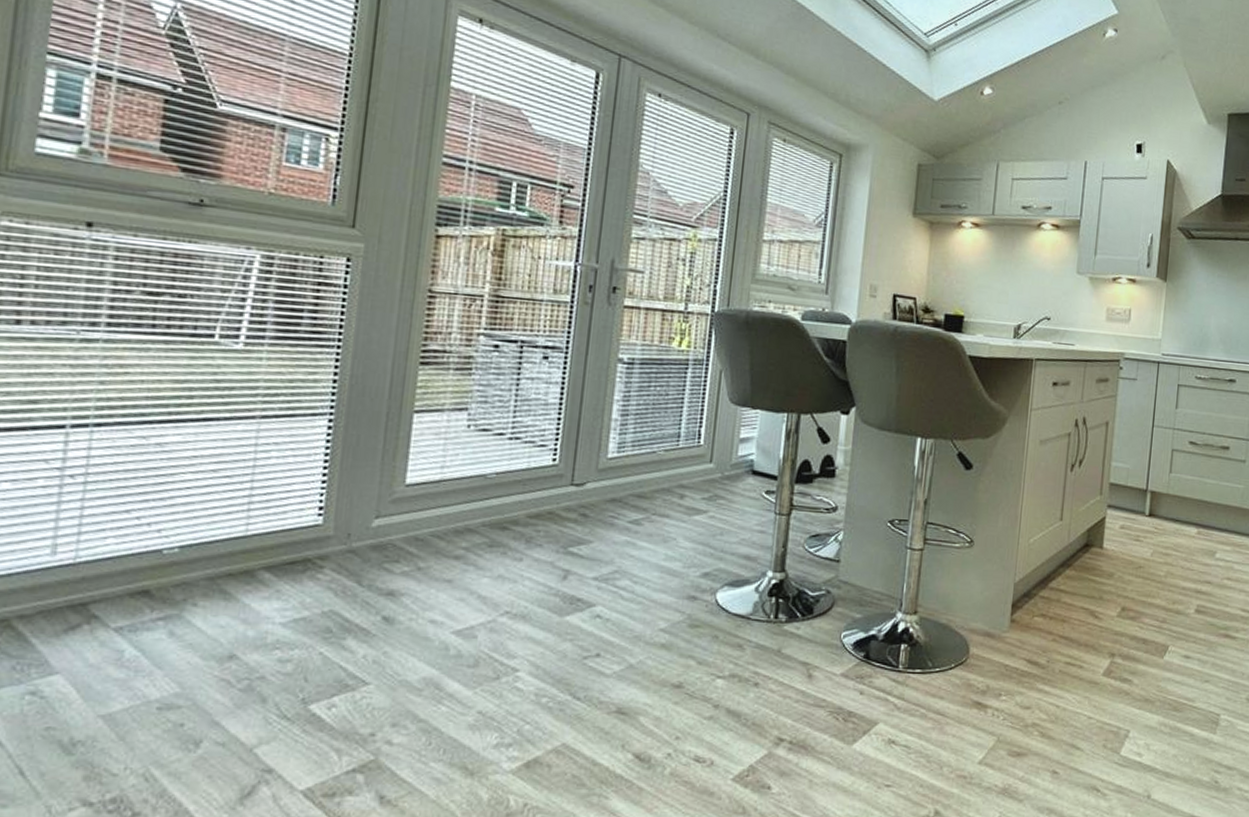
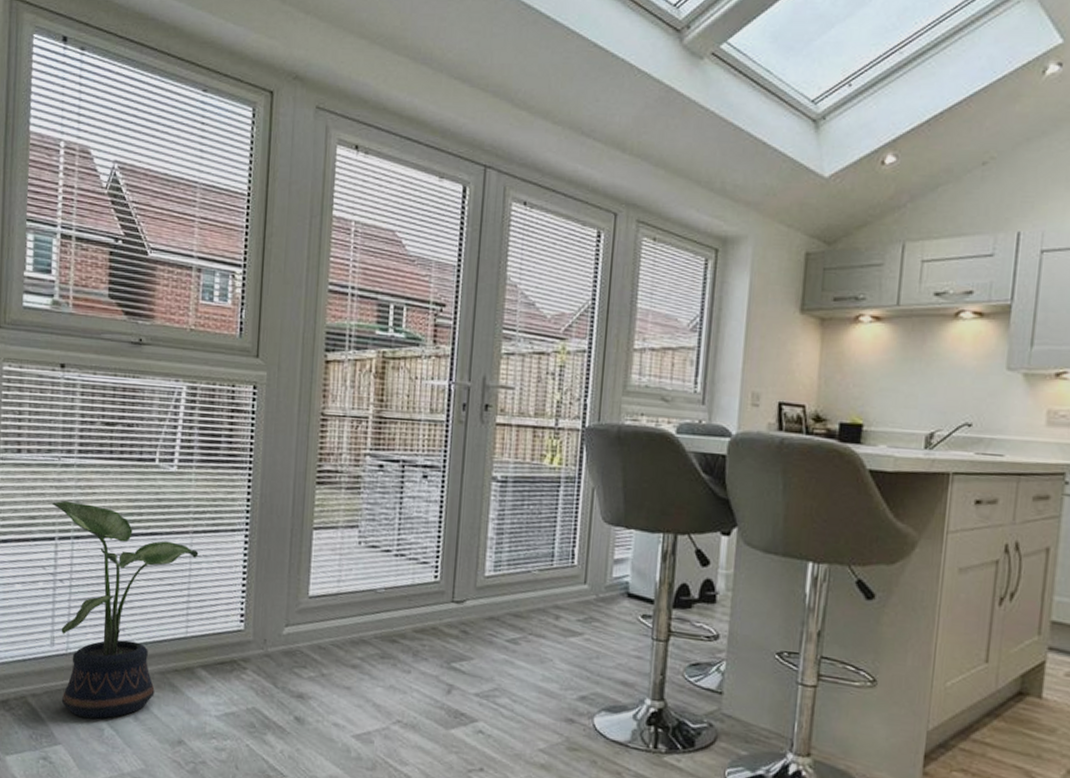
potted plant: none [62,381,268,640] -> present [51,500,199,719]

